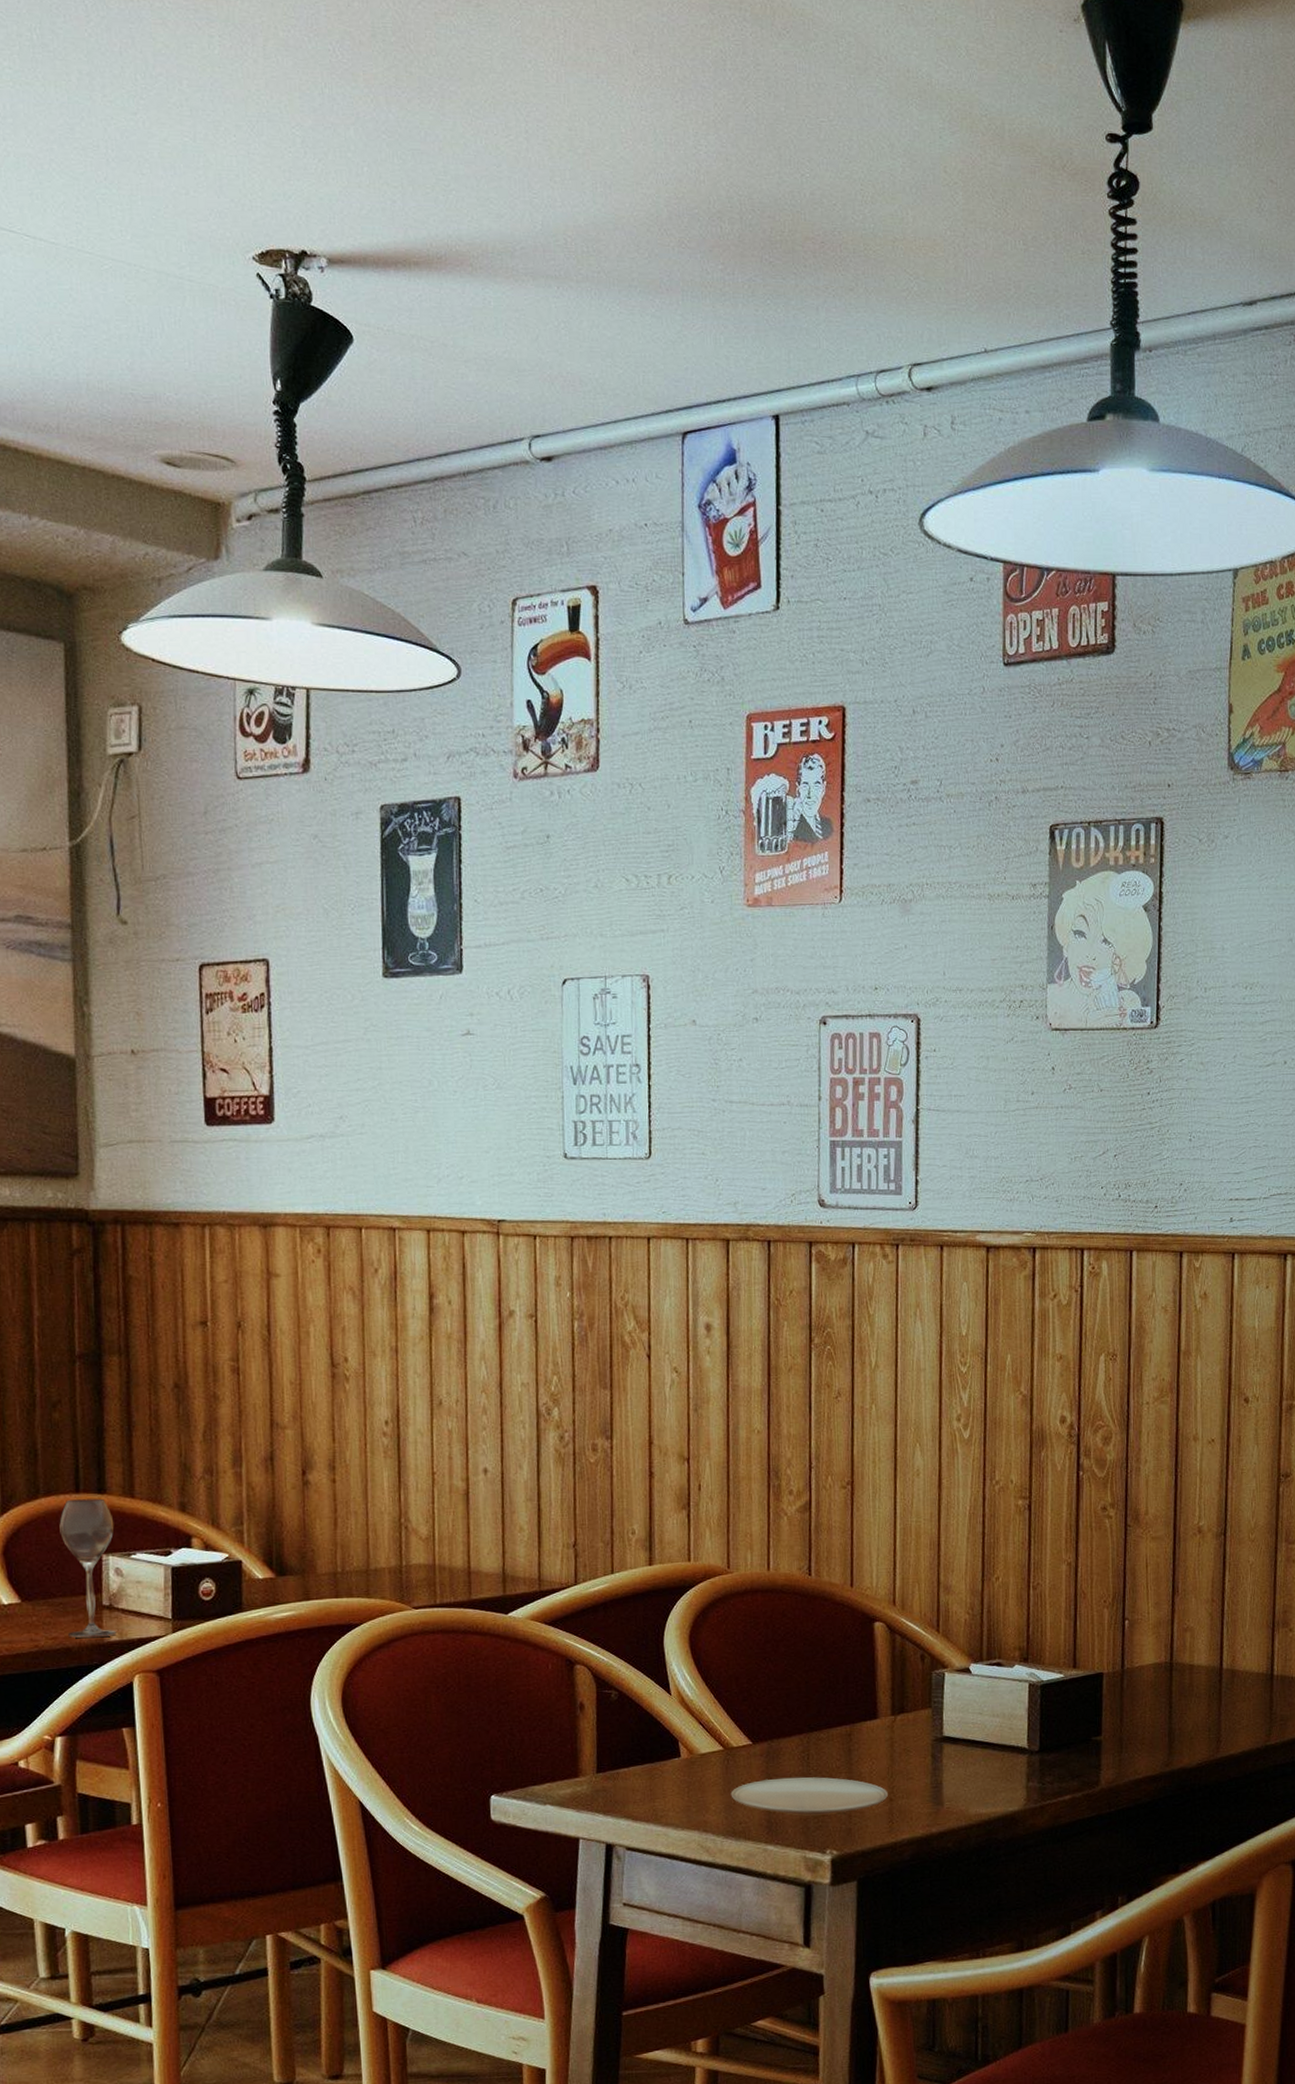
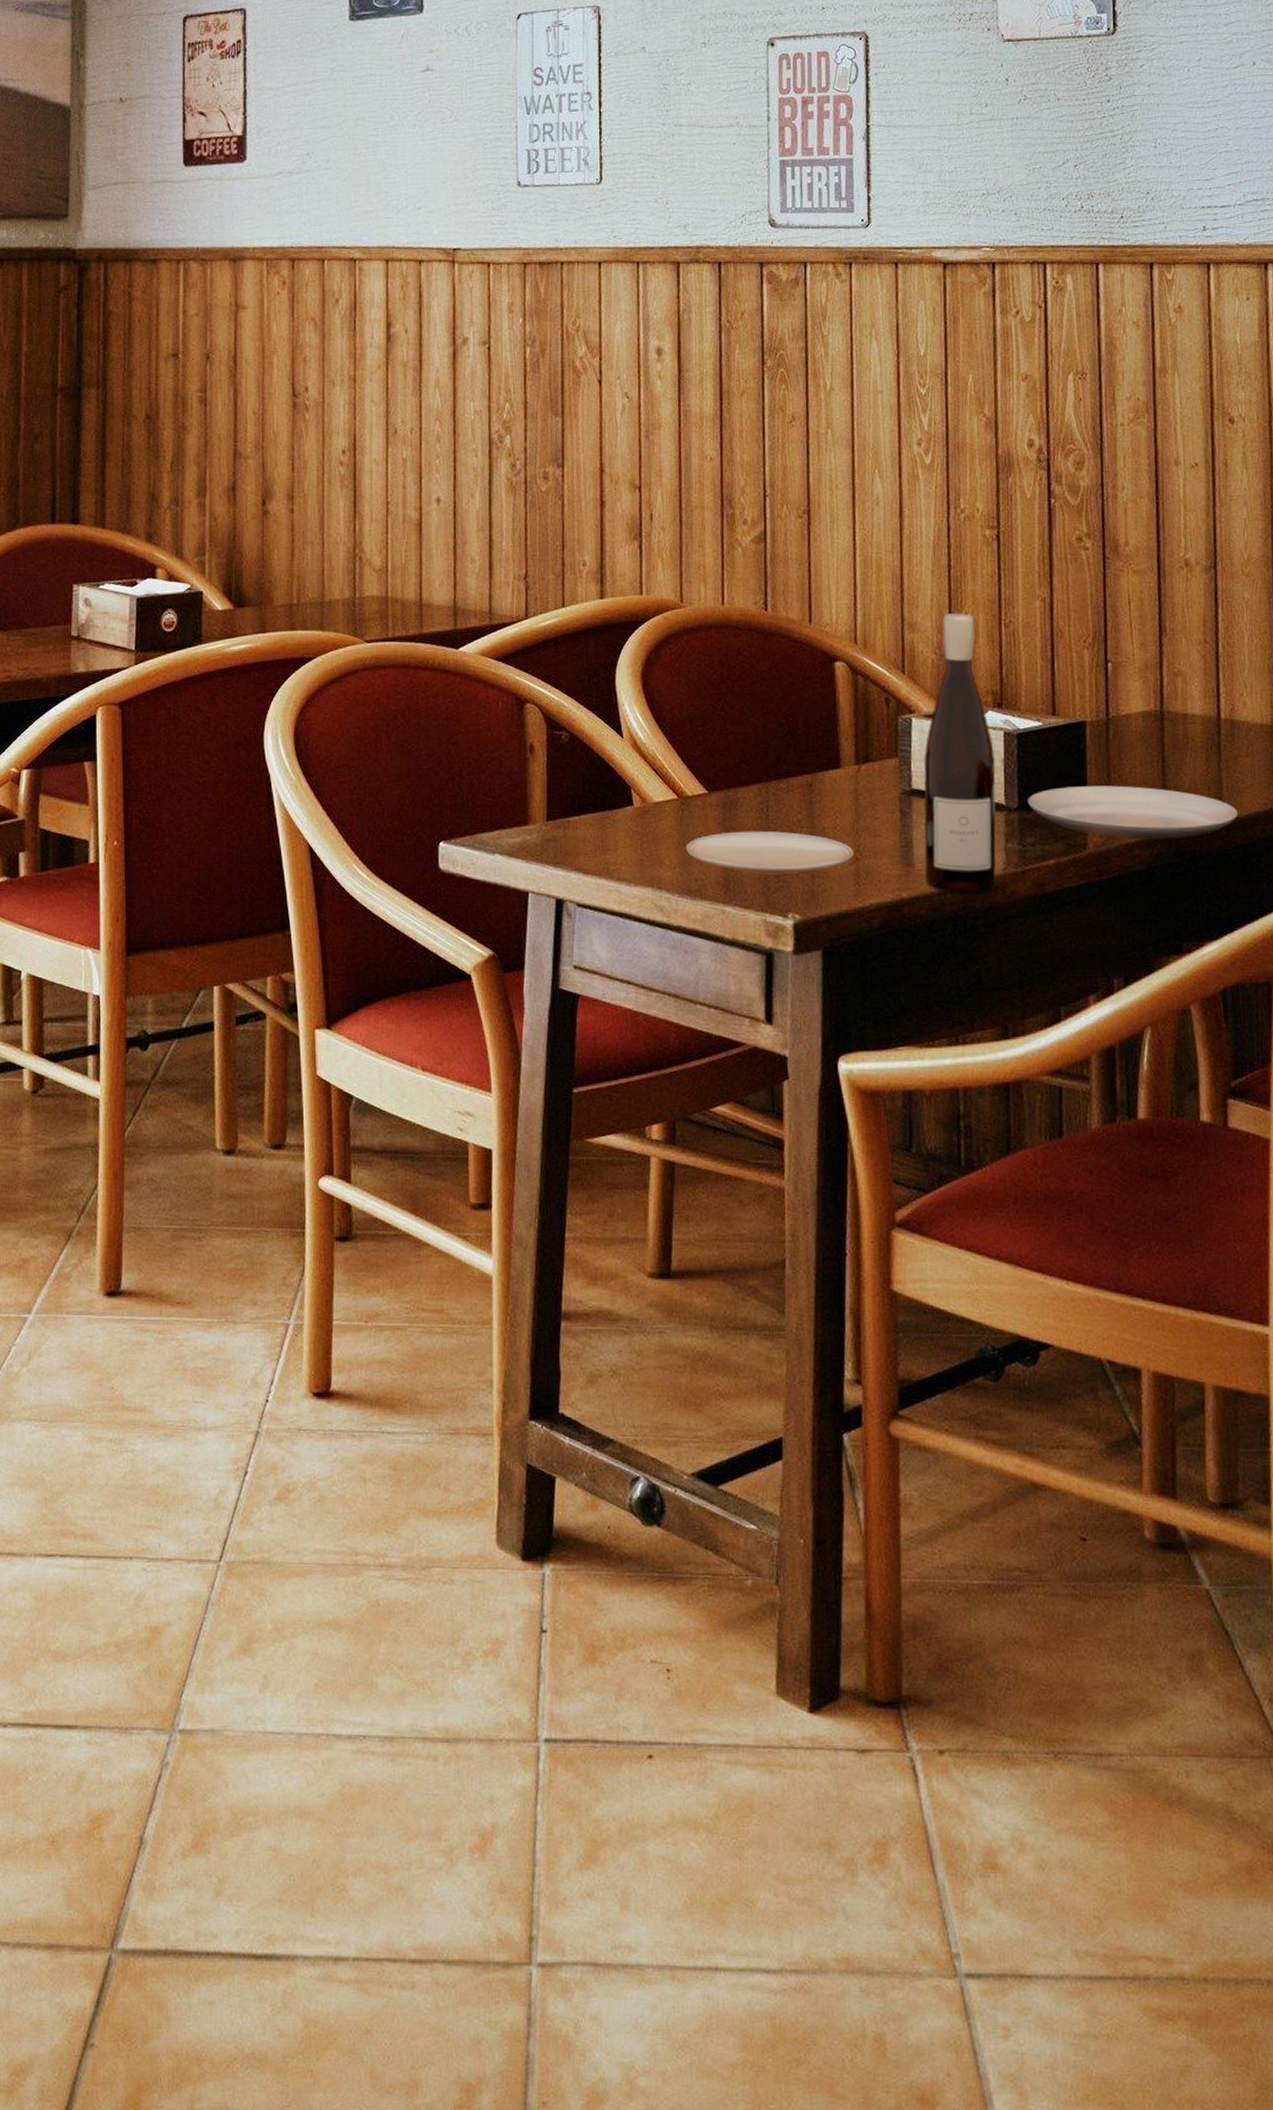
wineglass: present [59,1498,117,1639] -> none [35,529,86,670]
bottle: none [952,1576,1020,1827] -> present [924,613,997,893]
plate: none [1048,1729,1233,1776] -> present [1028,785,1238,840]

